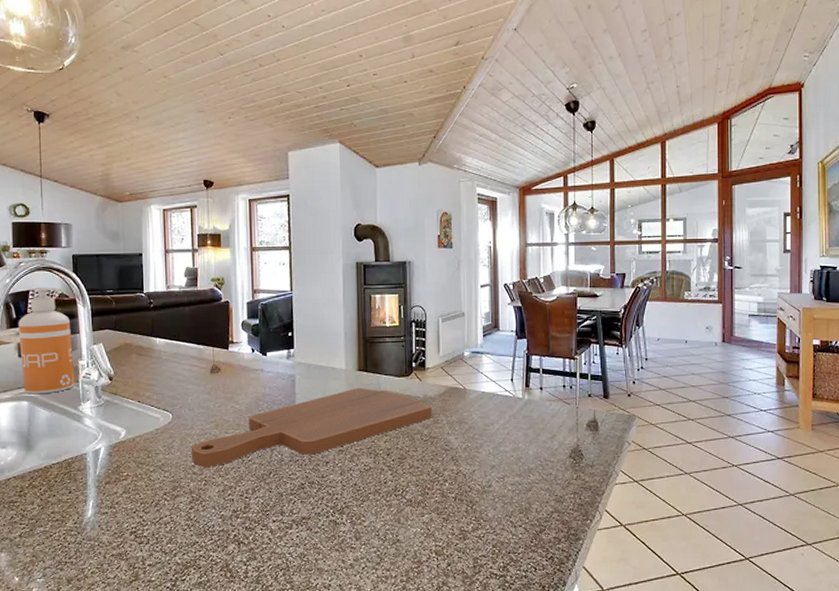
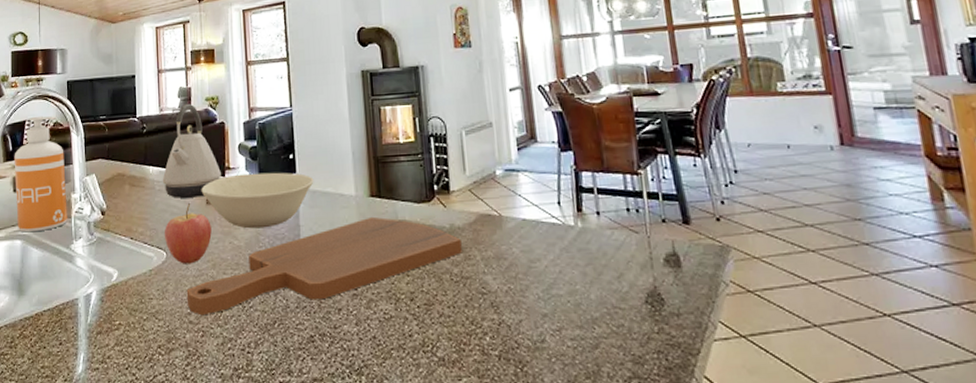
kettle: none [168,282,225,367] -> present [162,103,221,198]
fruit: none [170,372,215,425] -> present [164,203,212,264]
bowl: none [206,347,310,395] -> present [201,172,314,229]

